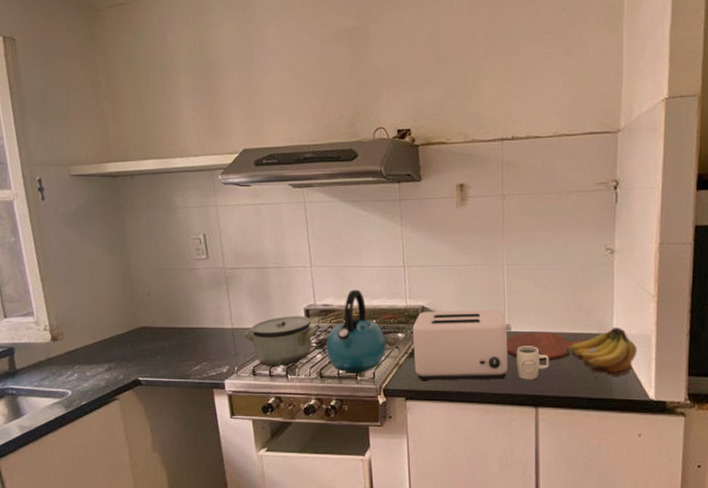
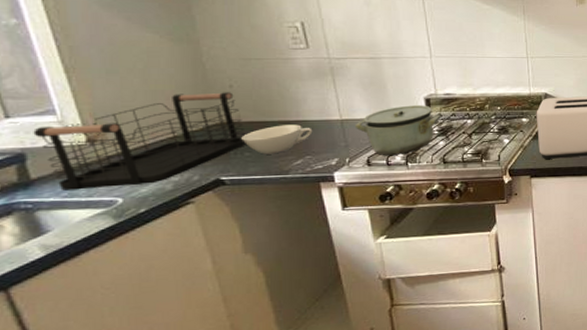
dish rack: none [20,299,158,381] -> present [33,92,246,191]
bowl: none [155,331,209,359] -> present [241,124,313,155]
kettle: present [326,289,386,374] -> none [449,79,511,158]

